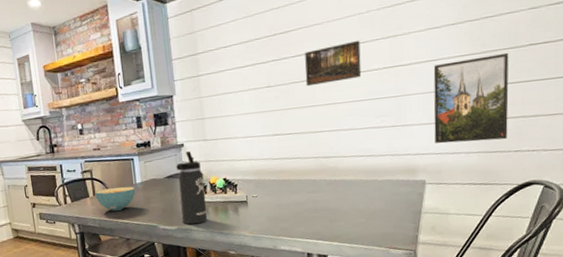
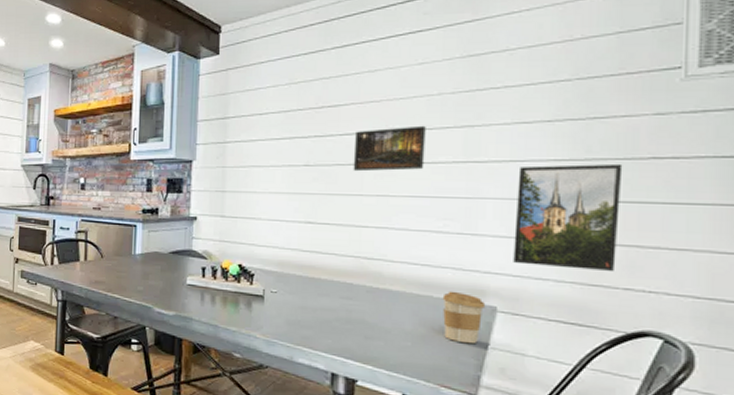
cereal bowl: present [95,186,136,211] -> none [86,254,133,282]
thermos bottle: present [176,152,208,225] -> none [183,227,215,314]
coffee cup: none [385,173,418,213] -> present [442,291,486,344]

